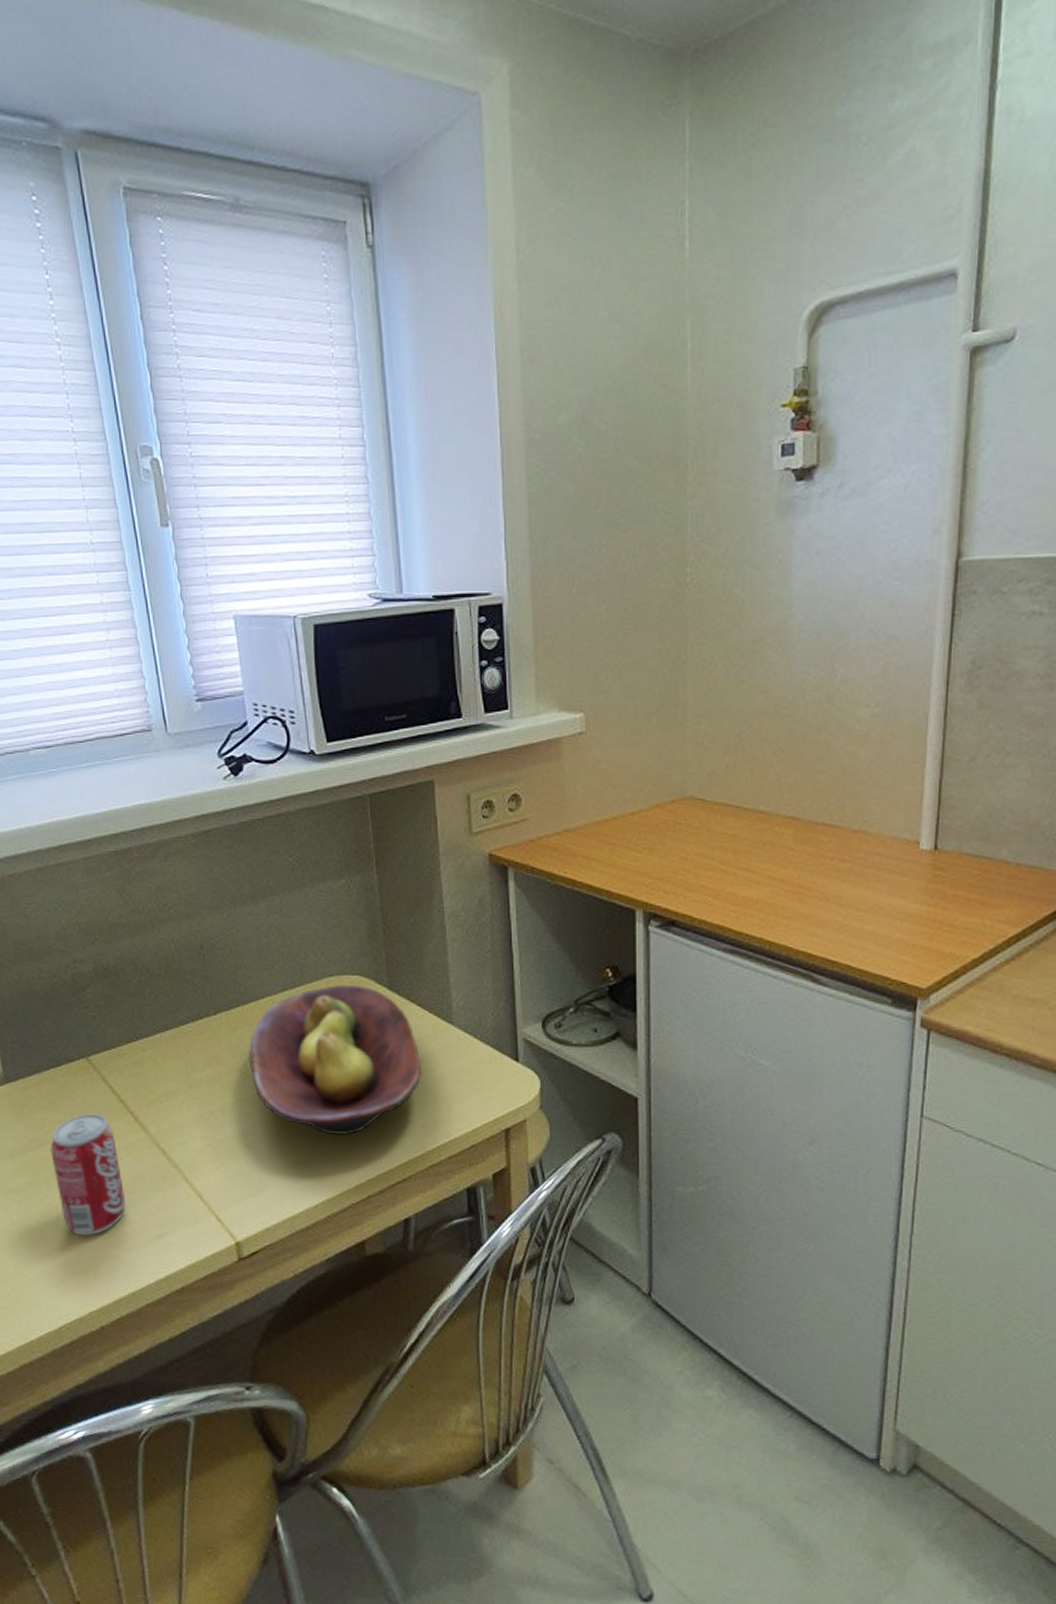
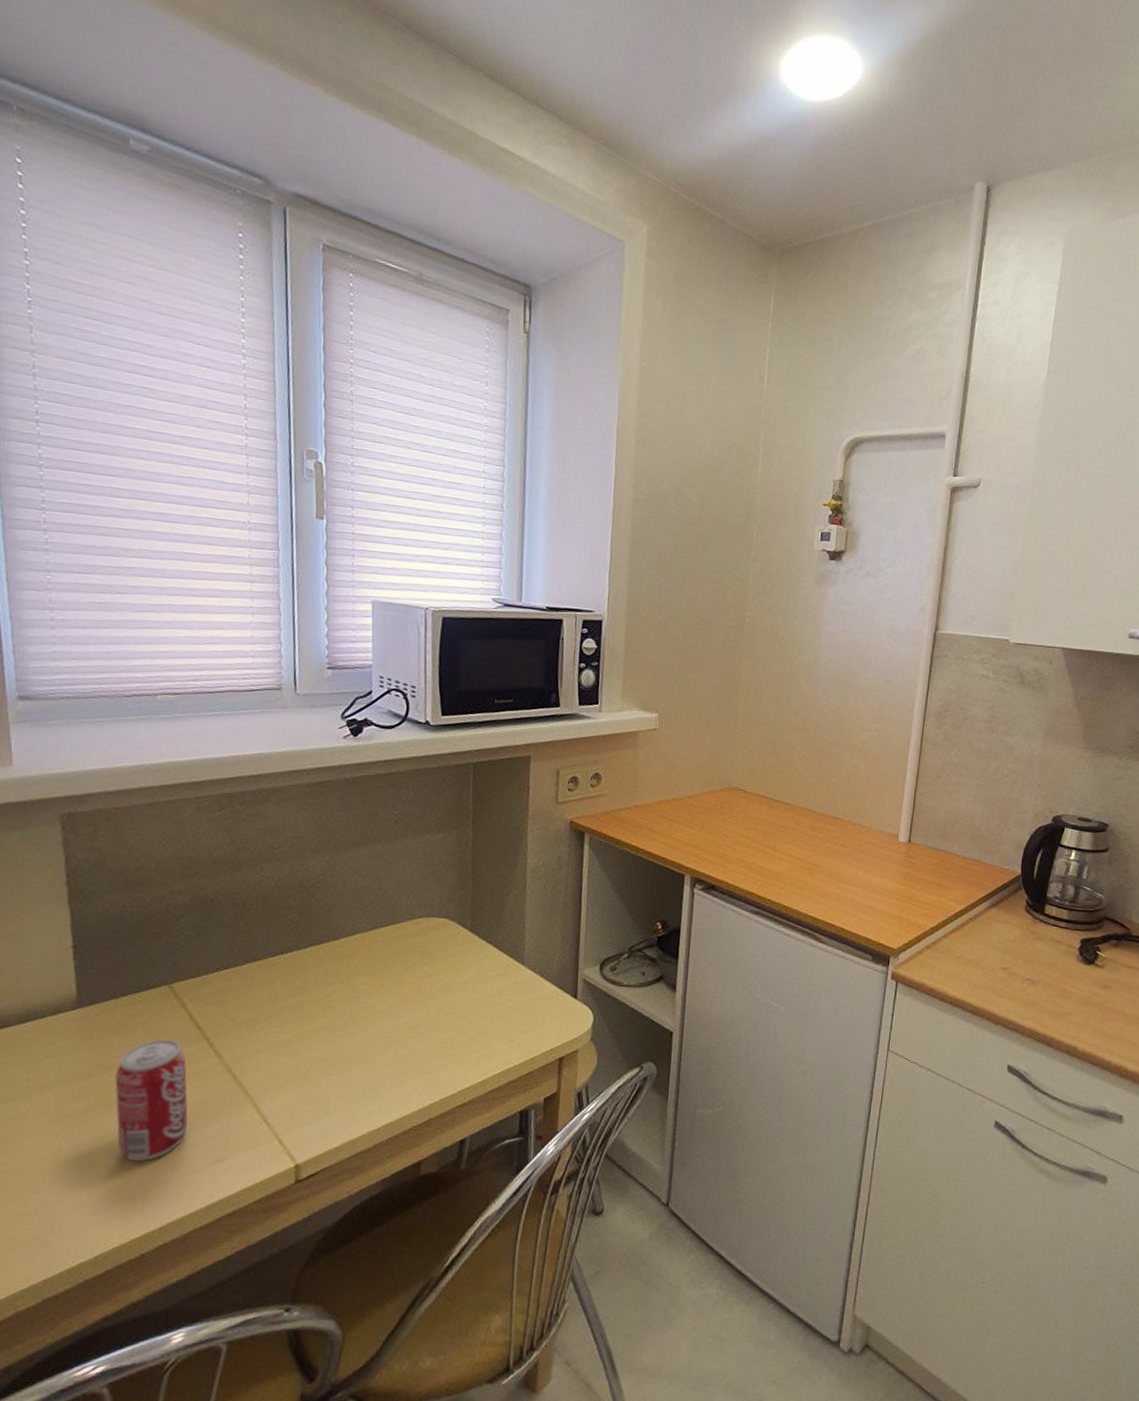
fruit bowl: present [248,984,422,1135] -> none [332,925,492,1062]

